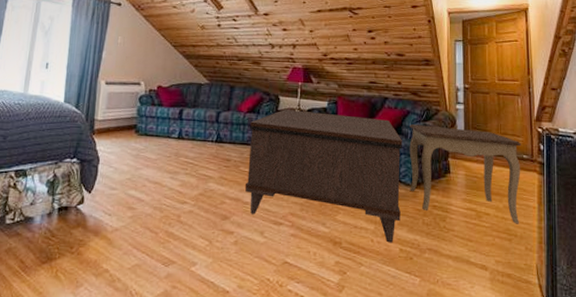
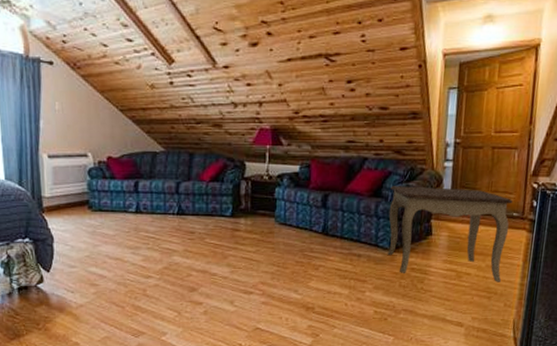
coffee table: present [245,109,402,243] -> none [212,176,382,306]

